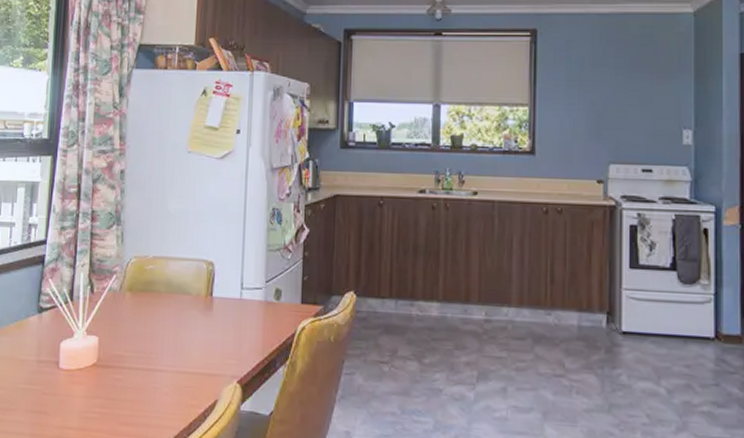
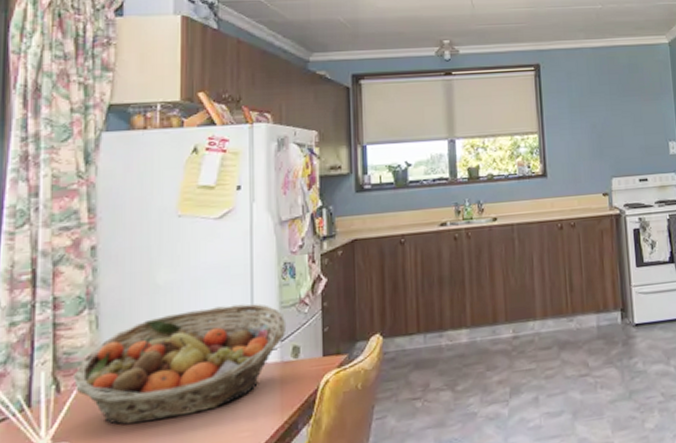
fruit basket: none [102,240,272,334] -> present [72,304,287,426]

